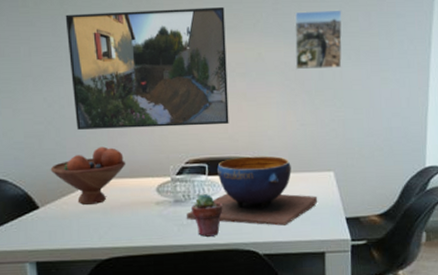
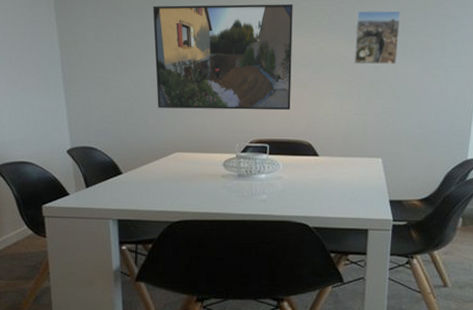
fruit bowl: present [50,146,126,205] -> none [133,124,198,173]
decorative bowl: present [187,156,318,226] -> none [248,140,366,203]
potted succulent: present [192,193,223,237] -> none [252,170,280,208]

